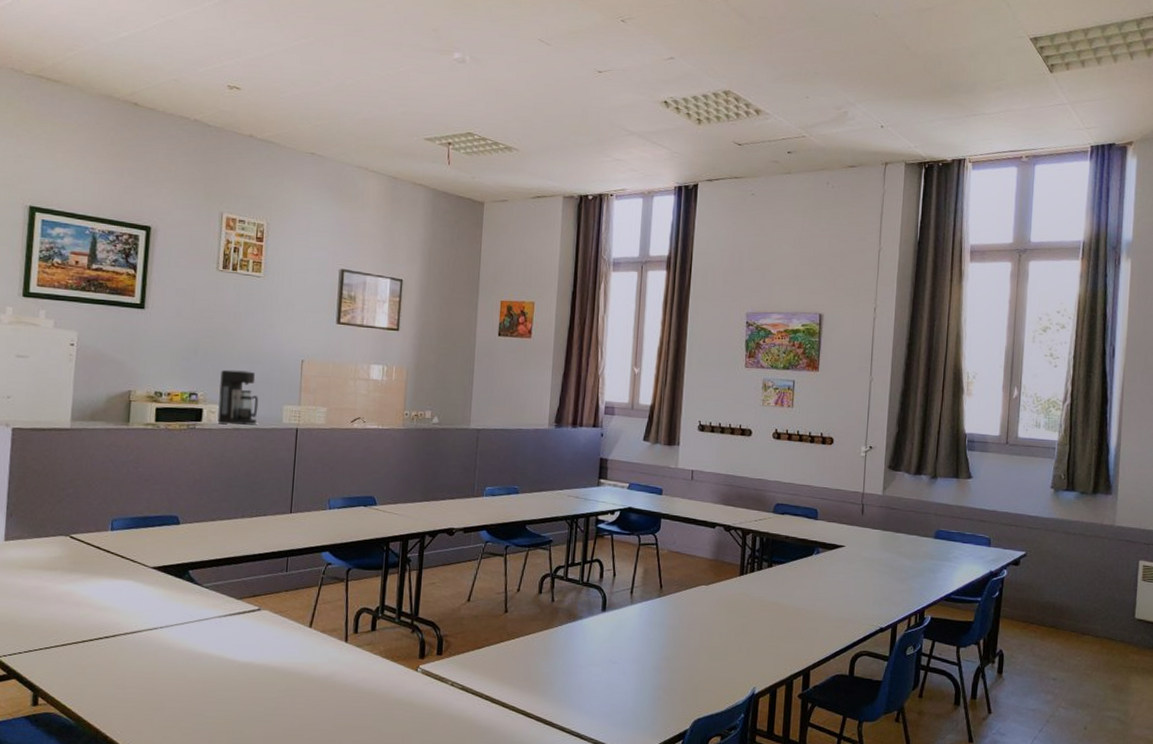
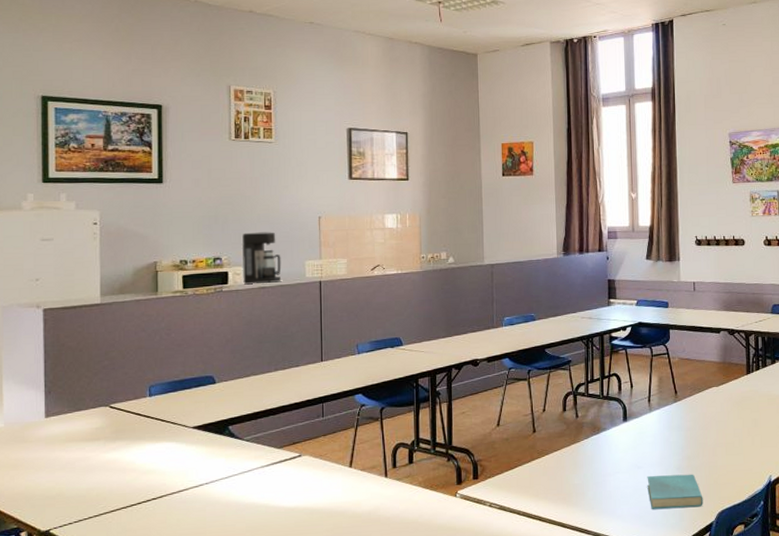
book: none [620,672,679,712] -> present [647,474,703,509]

